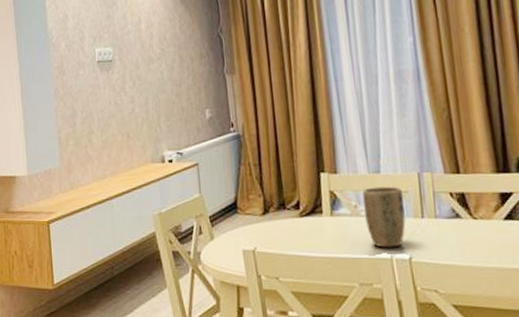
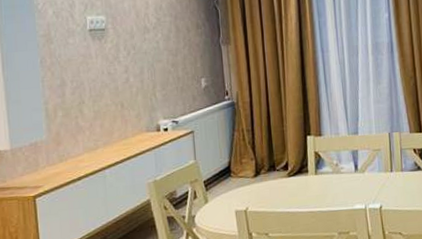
plant pot: present [362,186,406,248] -> none [342,145,378,200]

